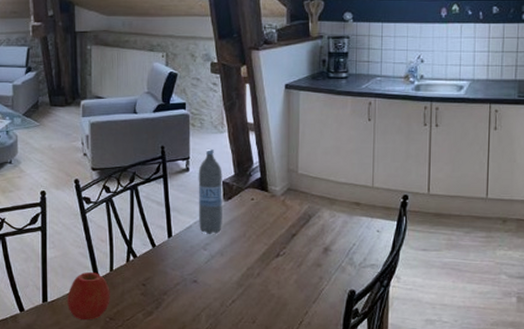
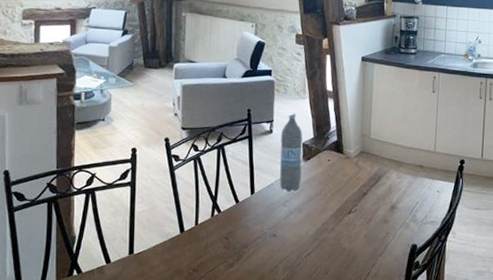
apple: present [67,271,110,319] -> none [153,225,195,271]

